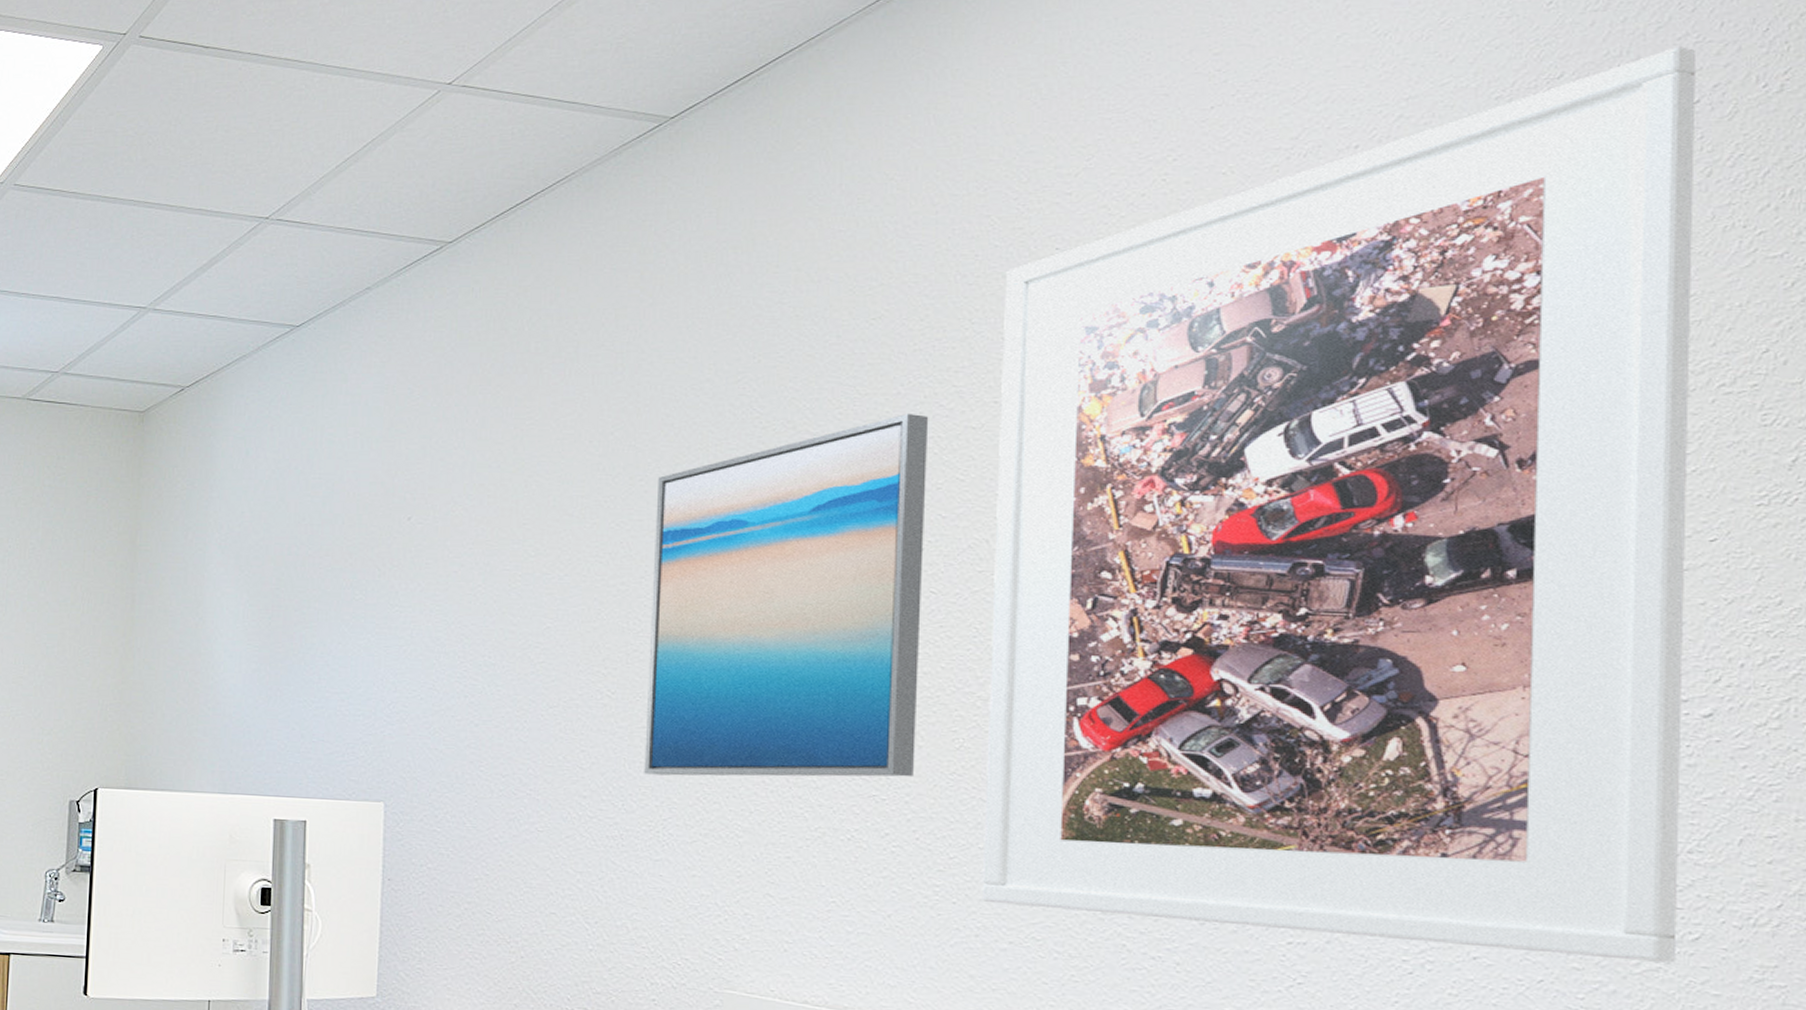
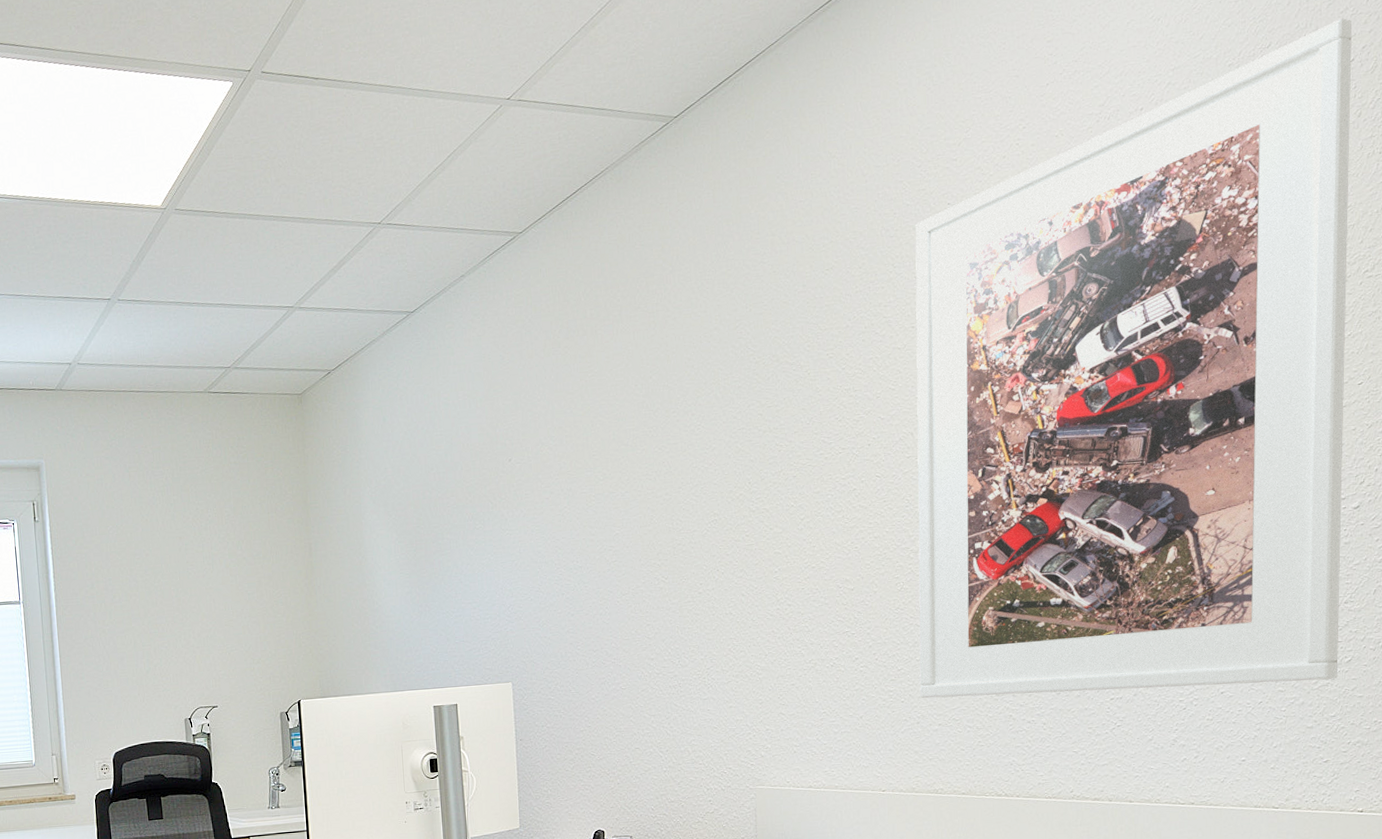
wall art: present [644,414,929,777] -> none [686,341,872,637]

